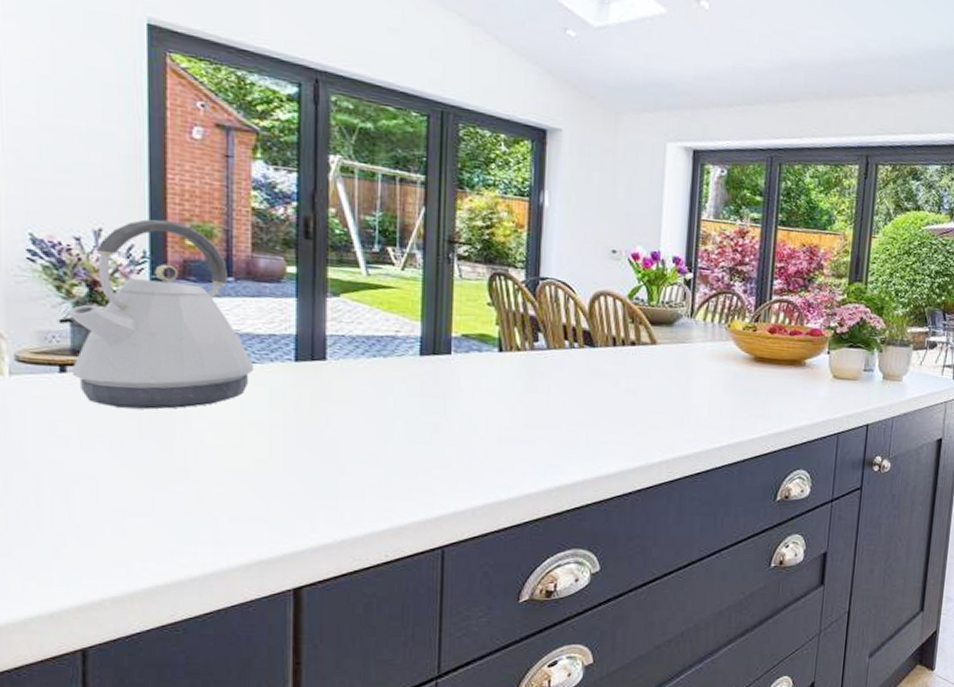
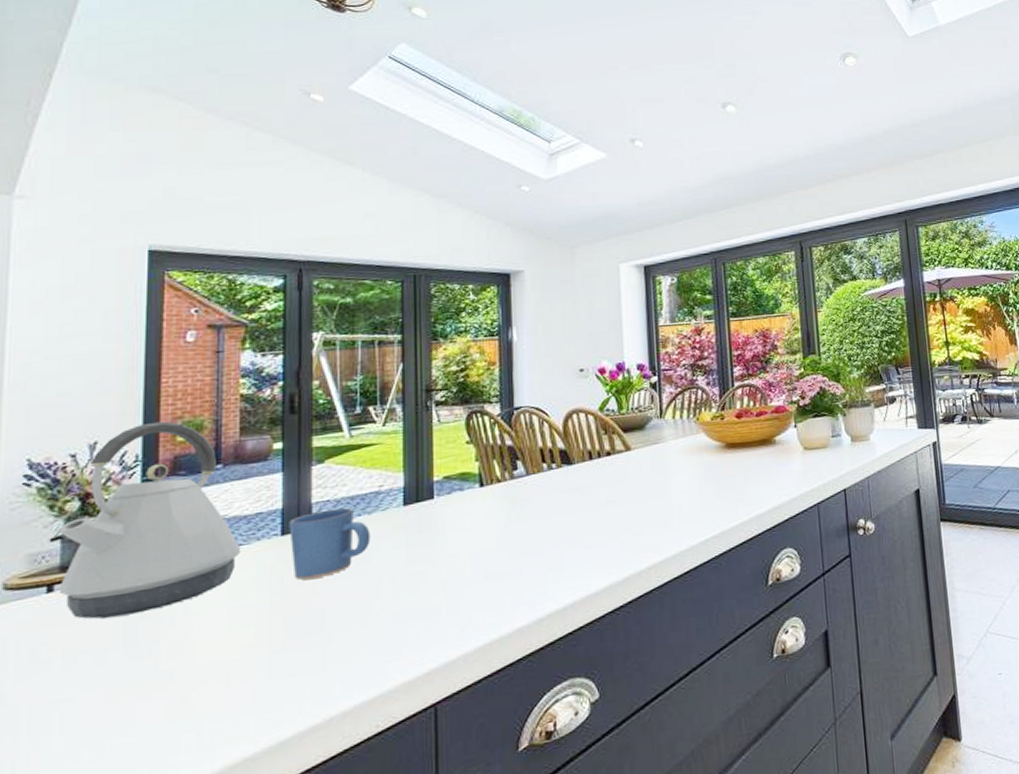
mug: none [303,344,385,410] -> present [289,507,371,580]

